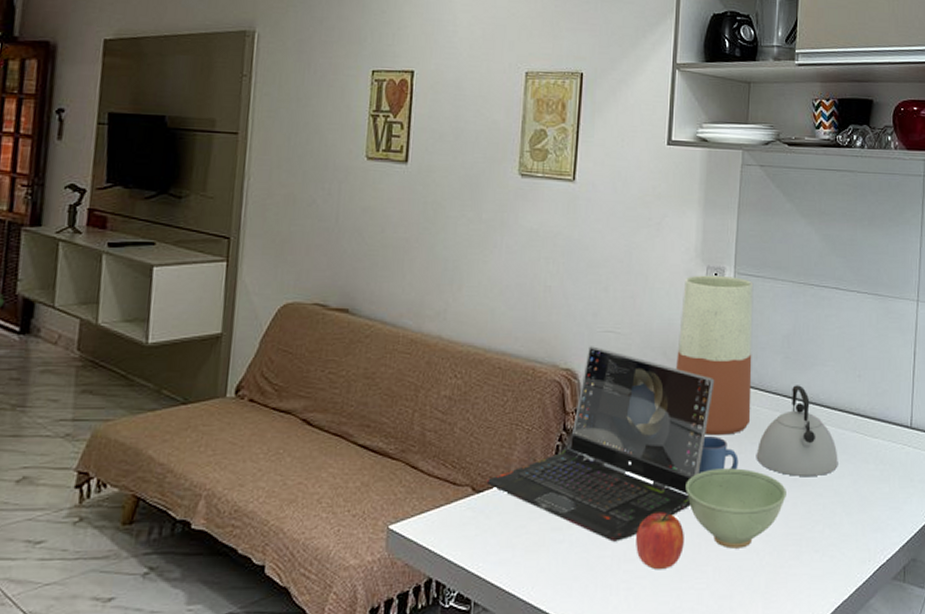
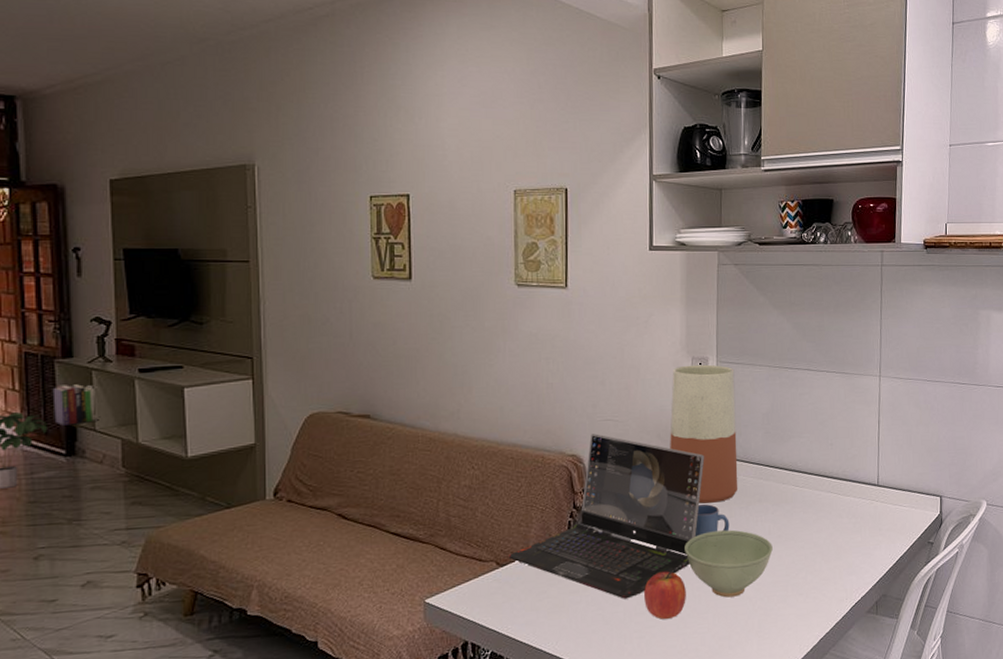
books: none [12,255,62,300] -> present [52,384,101,426]
kettle: present [756,385,838,476] -> none [744,455,816,533]

